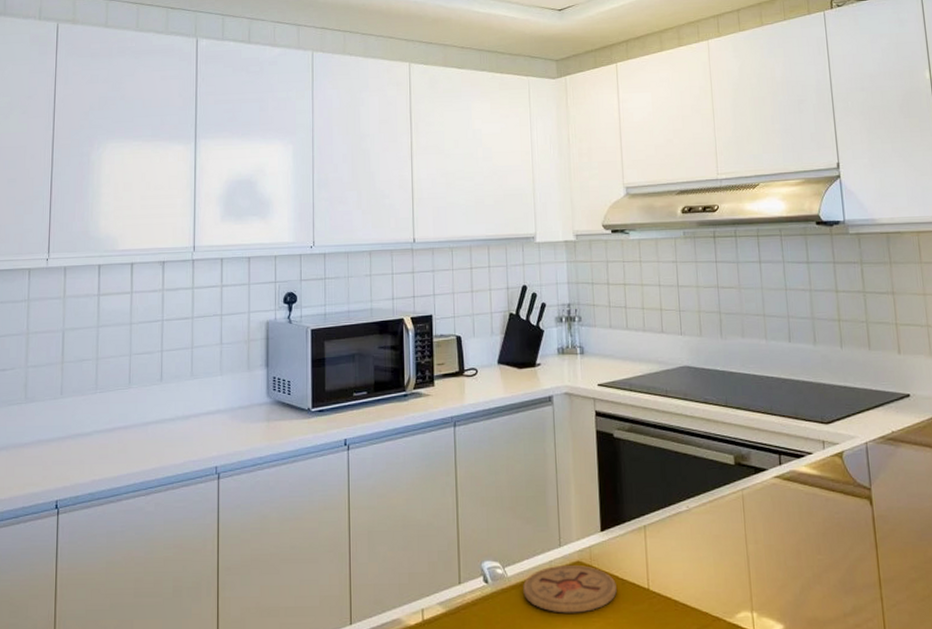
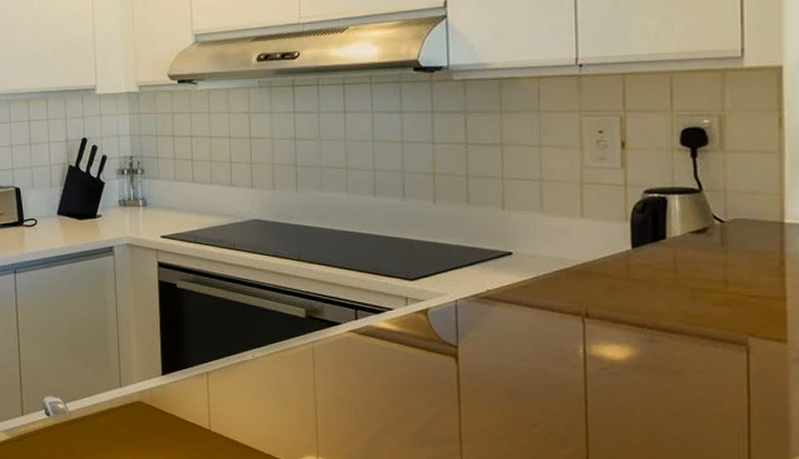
coaster: present [523,564,617,613] -> none [84,403,177,448]

